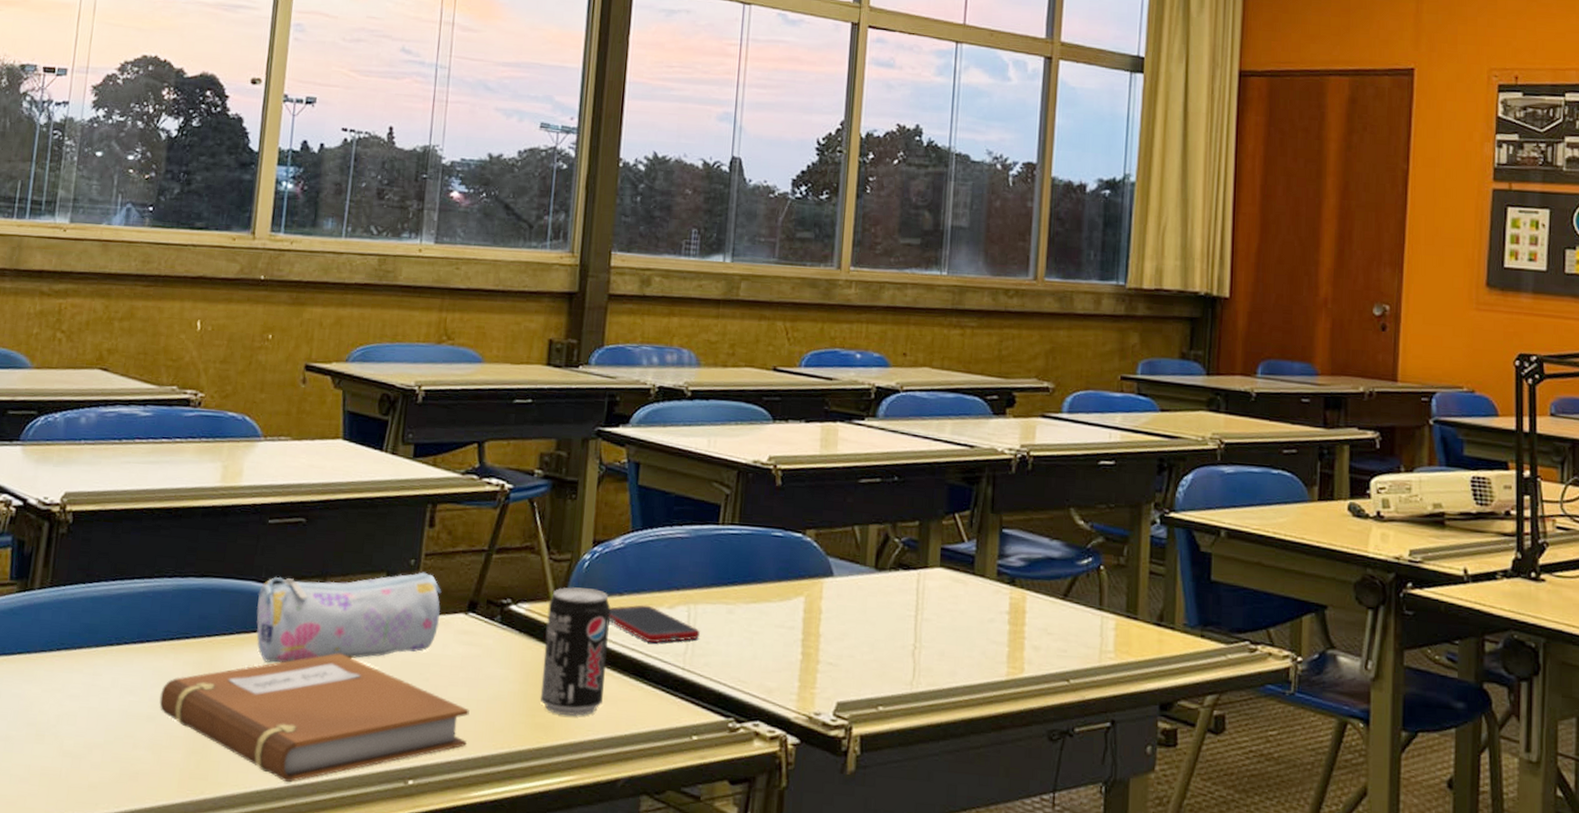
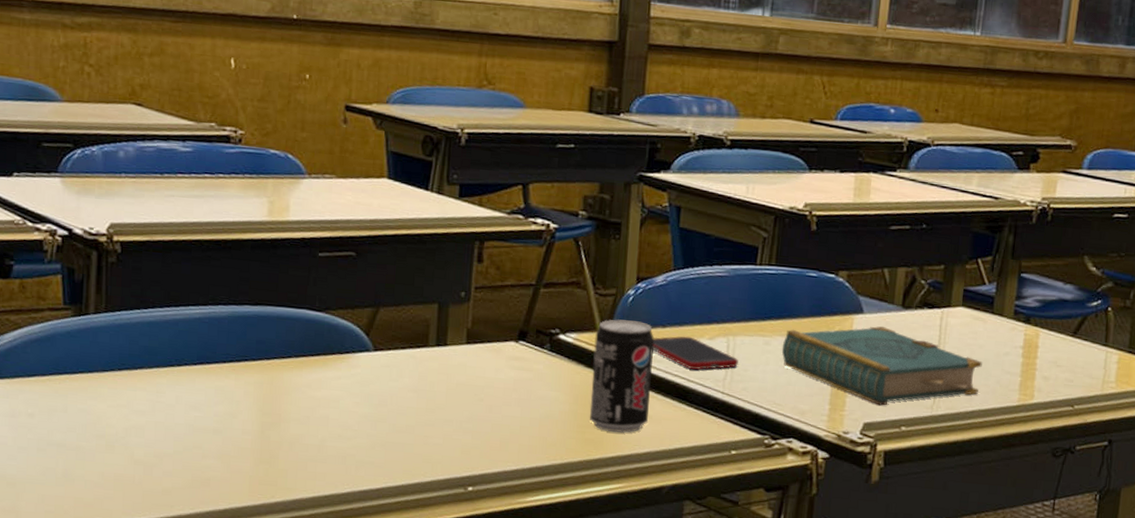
notebook: present [159,653,470,782] -> none [224,375,523,488]
pencil case: present [256,572,442,664] -> none [313,303,492,384]
book: none [746,590,965,682] -> present [781,326,983,406]

